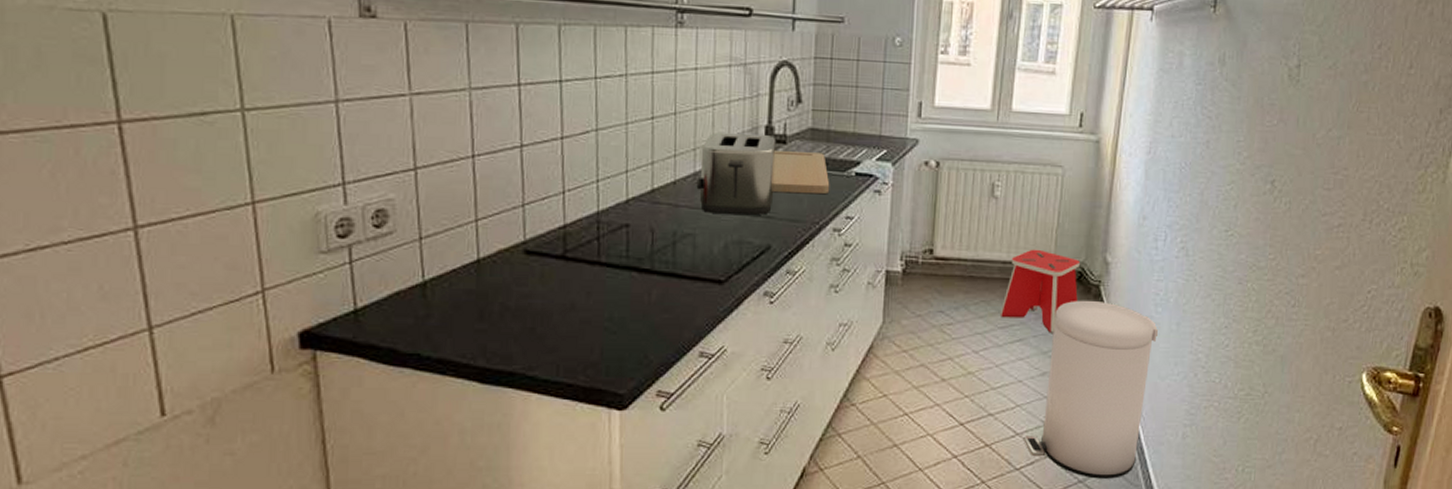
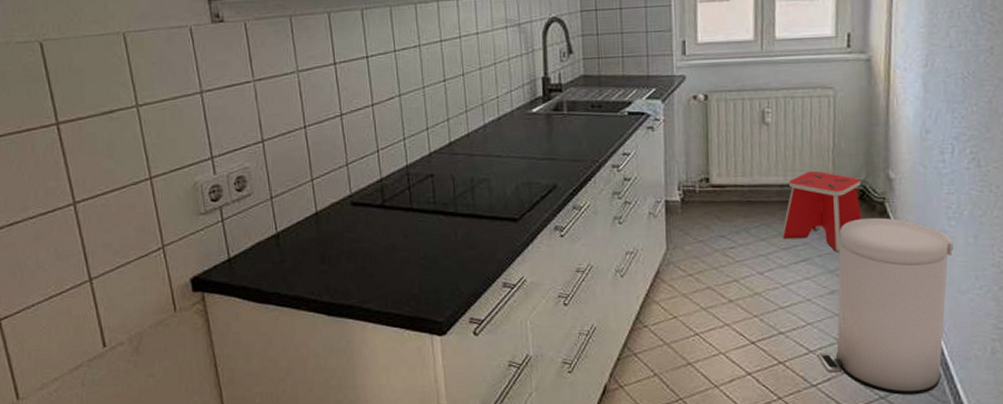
toaster: present [696,132,777,216] -> none [486,85,555,160]
cutting board: present [773,151,830,195] -> none [552,97,606,137]

